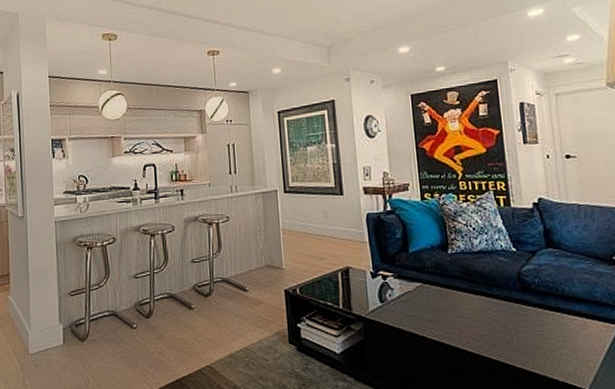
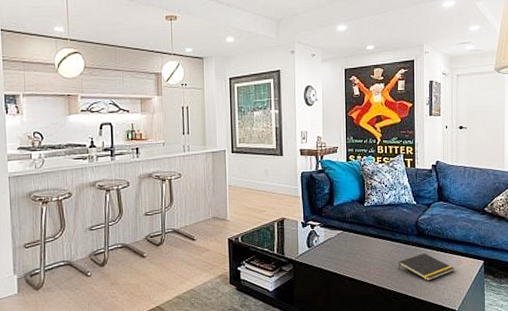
notepad: none [499,313,579,349] -> present [398,253,455,281]

